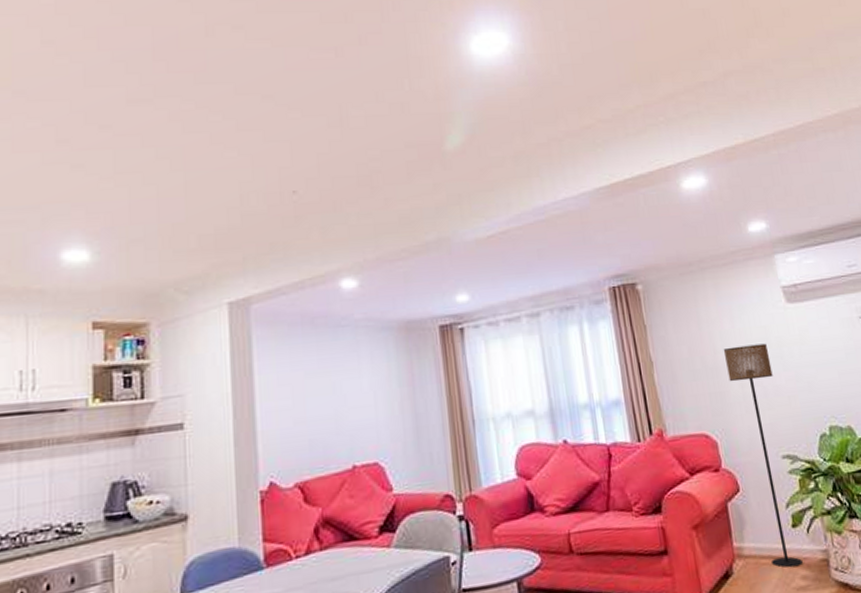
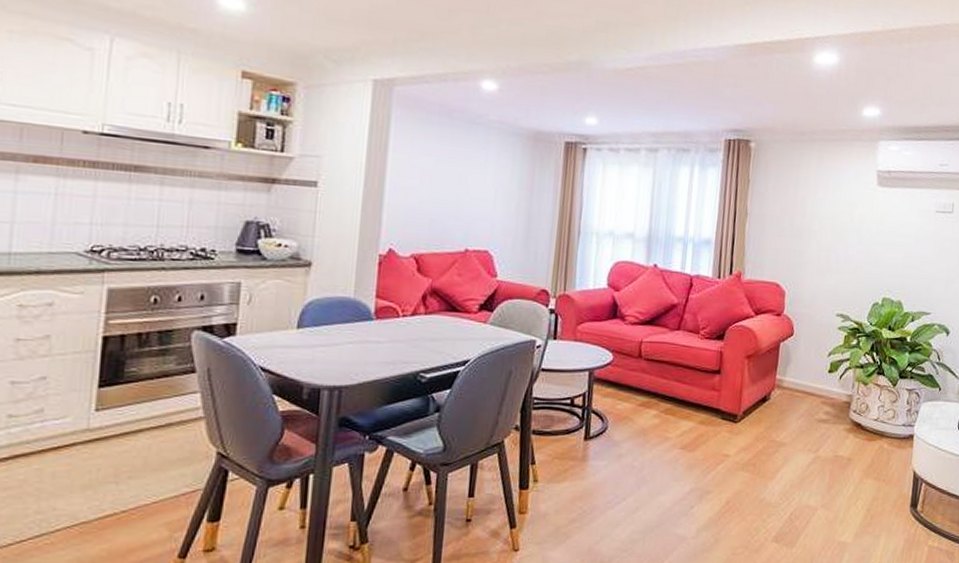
floor lamp: present [723,343,803,568] -> none [804,214,850,404]

